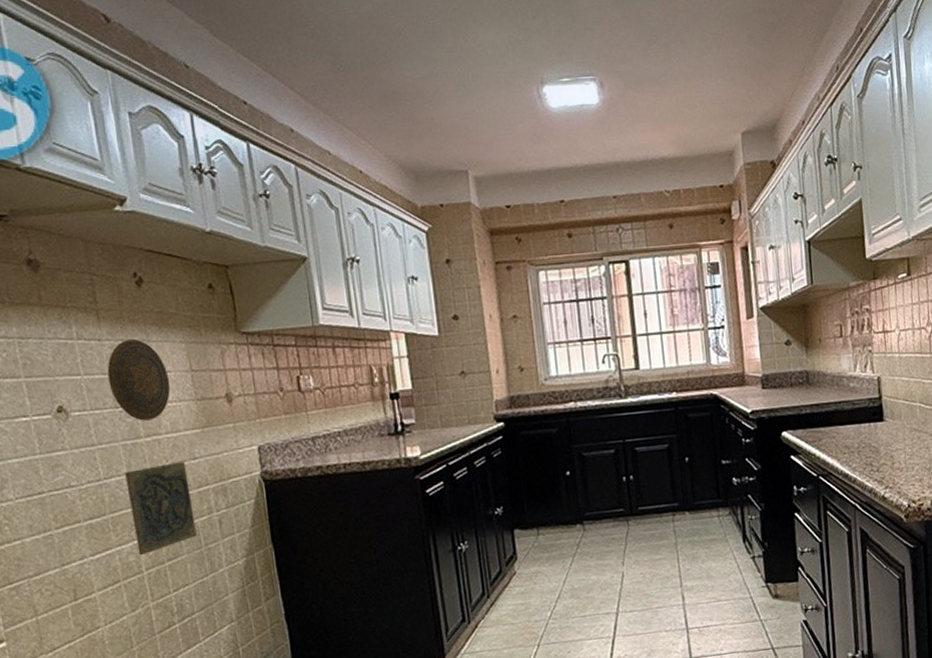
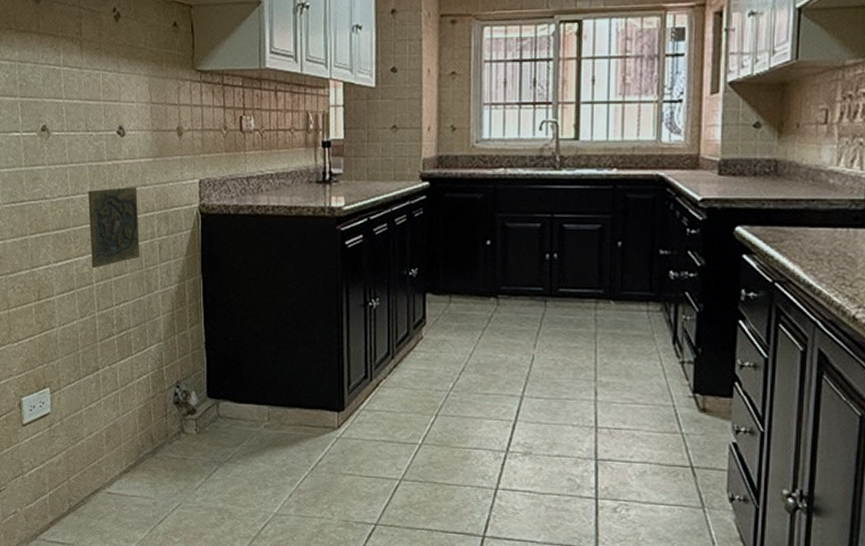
decorative plate: present [107,339,171,421] -> none [84,69,132,146]

